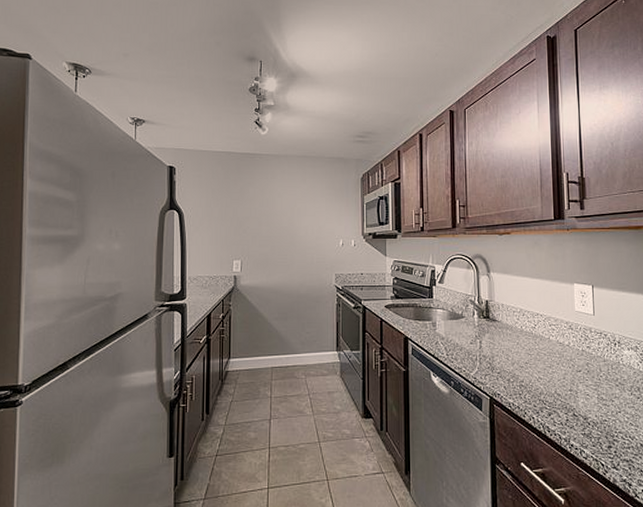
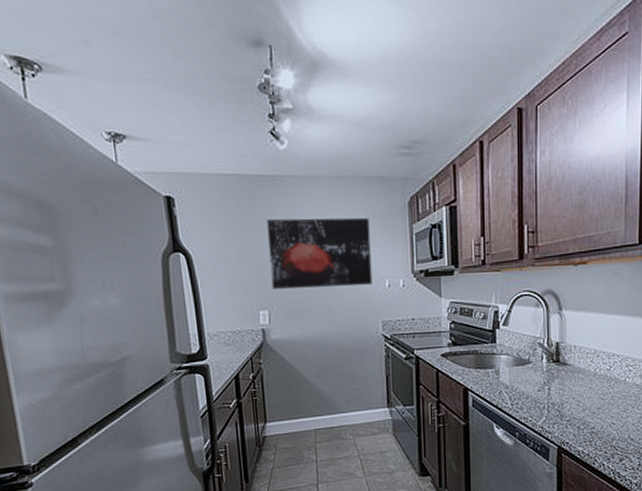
wall art: none [246,187,329,243] -> present [266,217,373,289]

